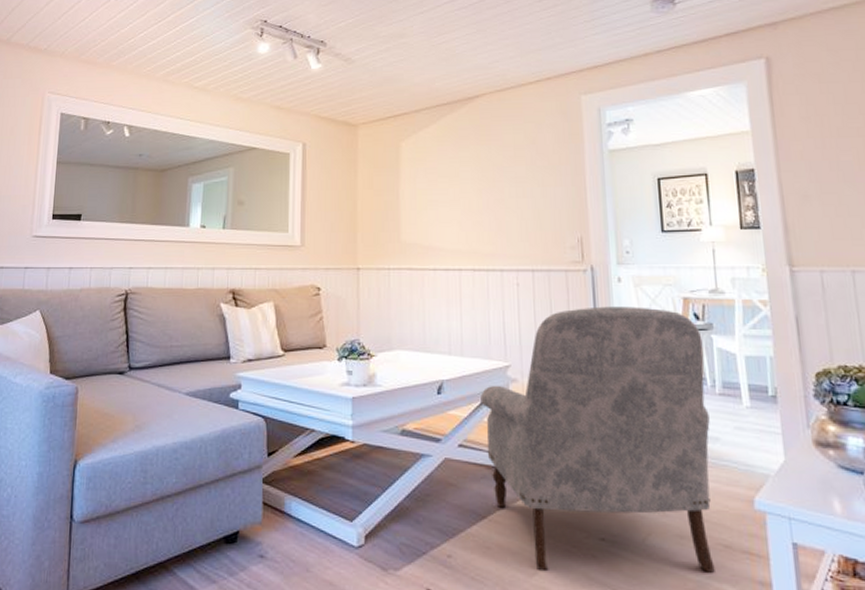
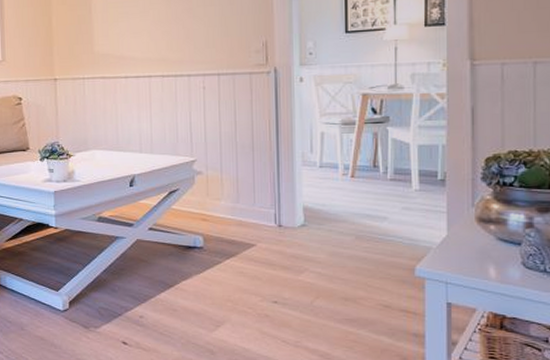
armchair: present [480,306,715,573] -> none [169,104,379,327]

